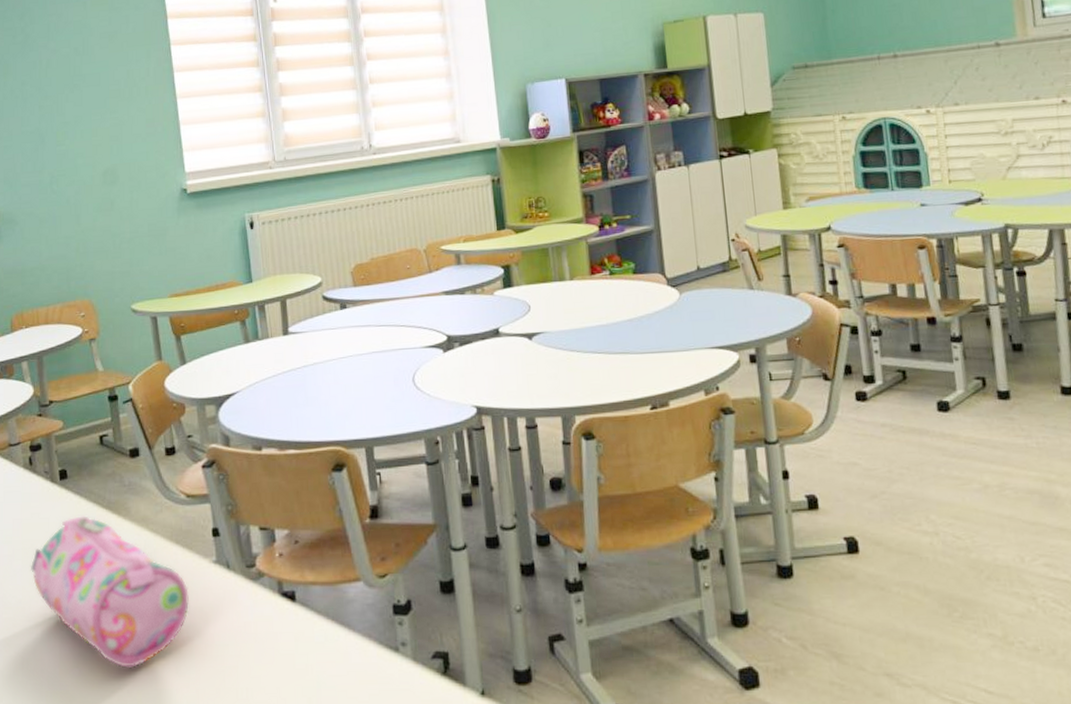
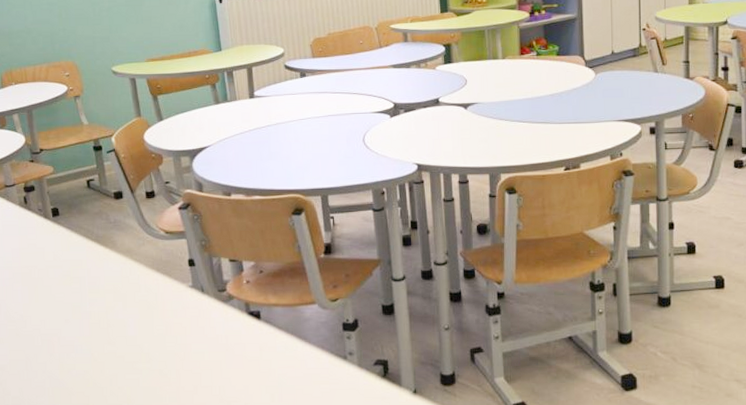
pencil case: present [30,516,189,668] -> none [29,247,169,370]

